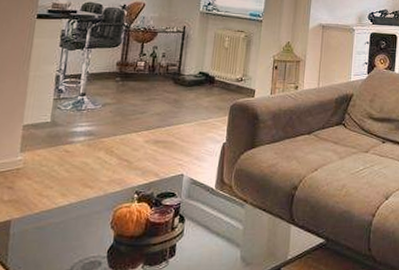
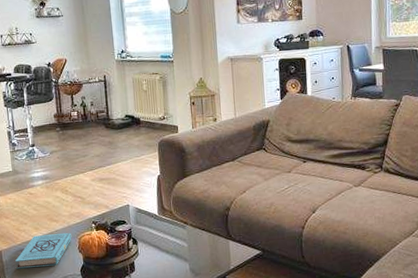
book: none [25,202,106,245] -> present [15,232,72,269]

